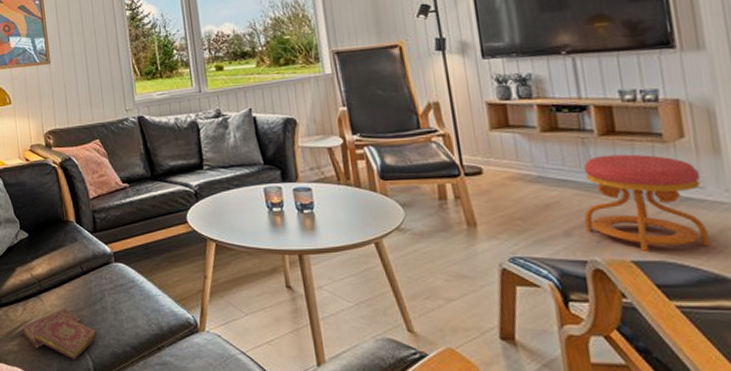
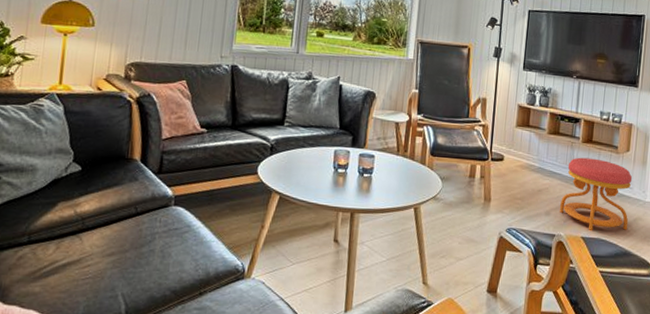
book: present [22,308,98,360] -> none [49,249,138,304]

